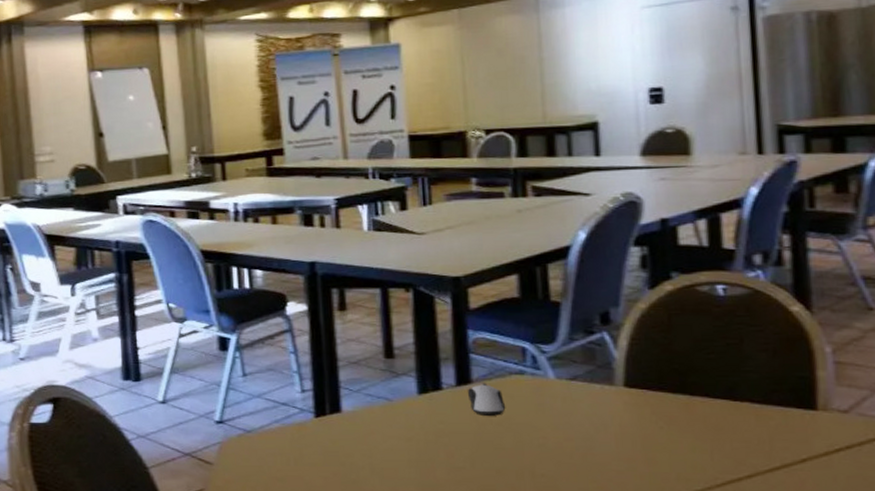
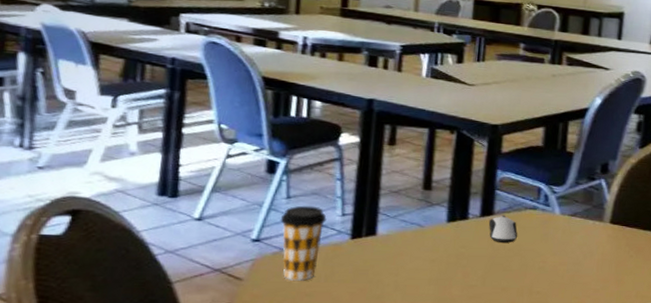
coffee cup: none [240,383,286,464] -> present [280,205,327,281]

